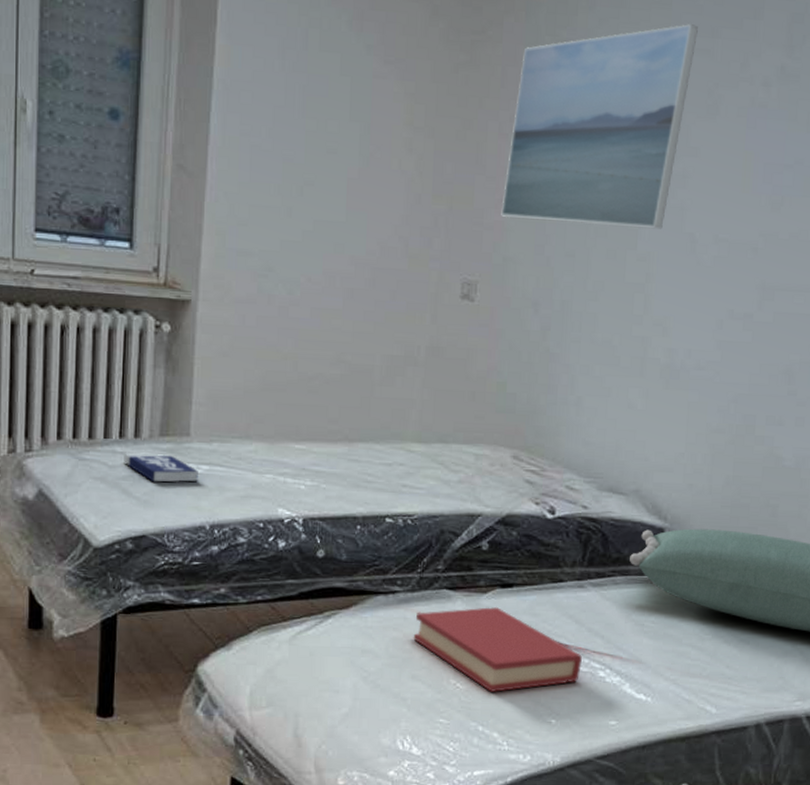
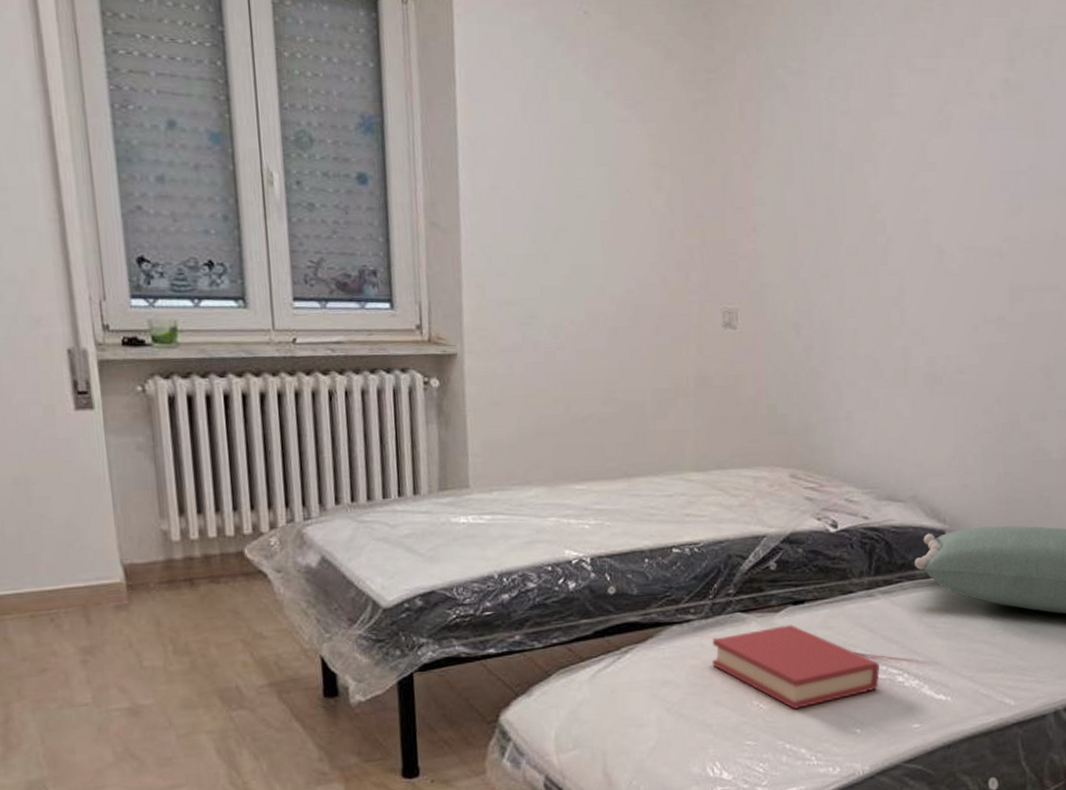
book: present [124,452,198,483] -> none [404,508,482,537]
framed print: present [501,24,698,229] -> none [753,47,923,246]

